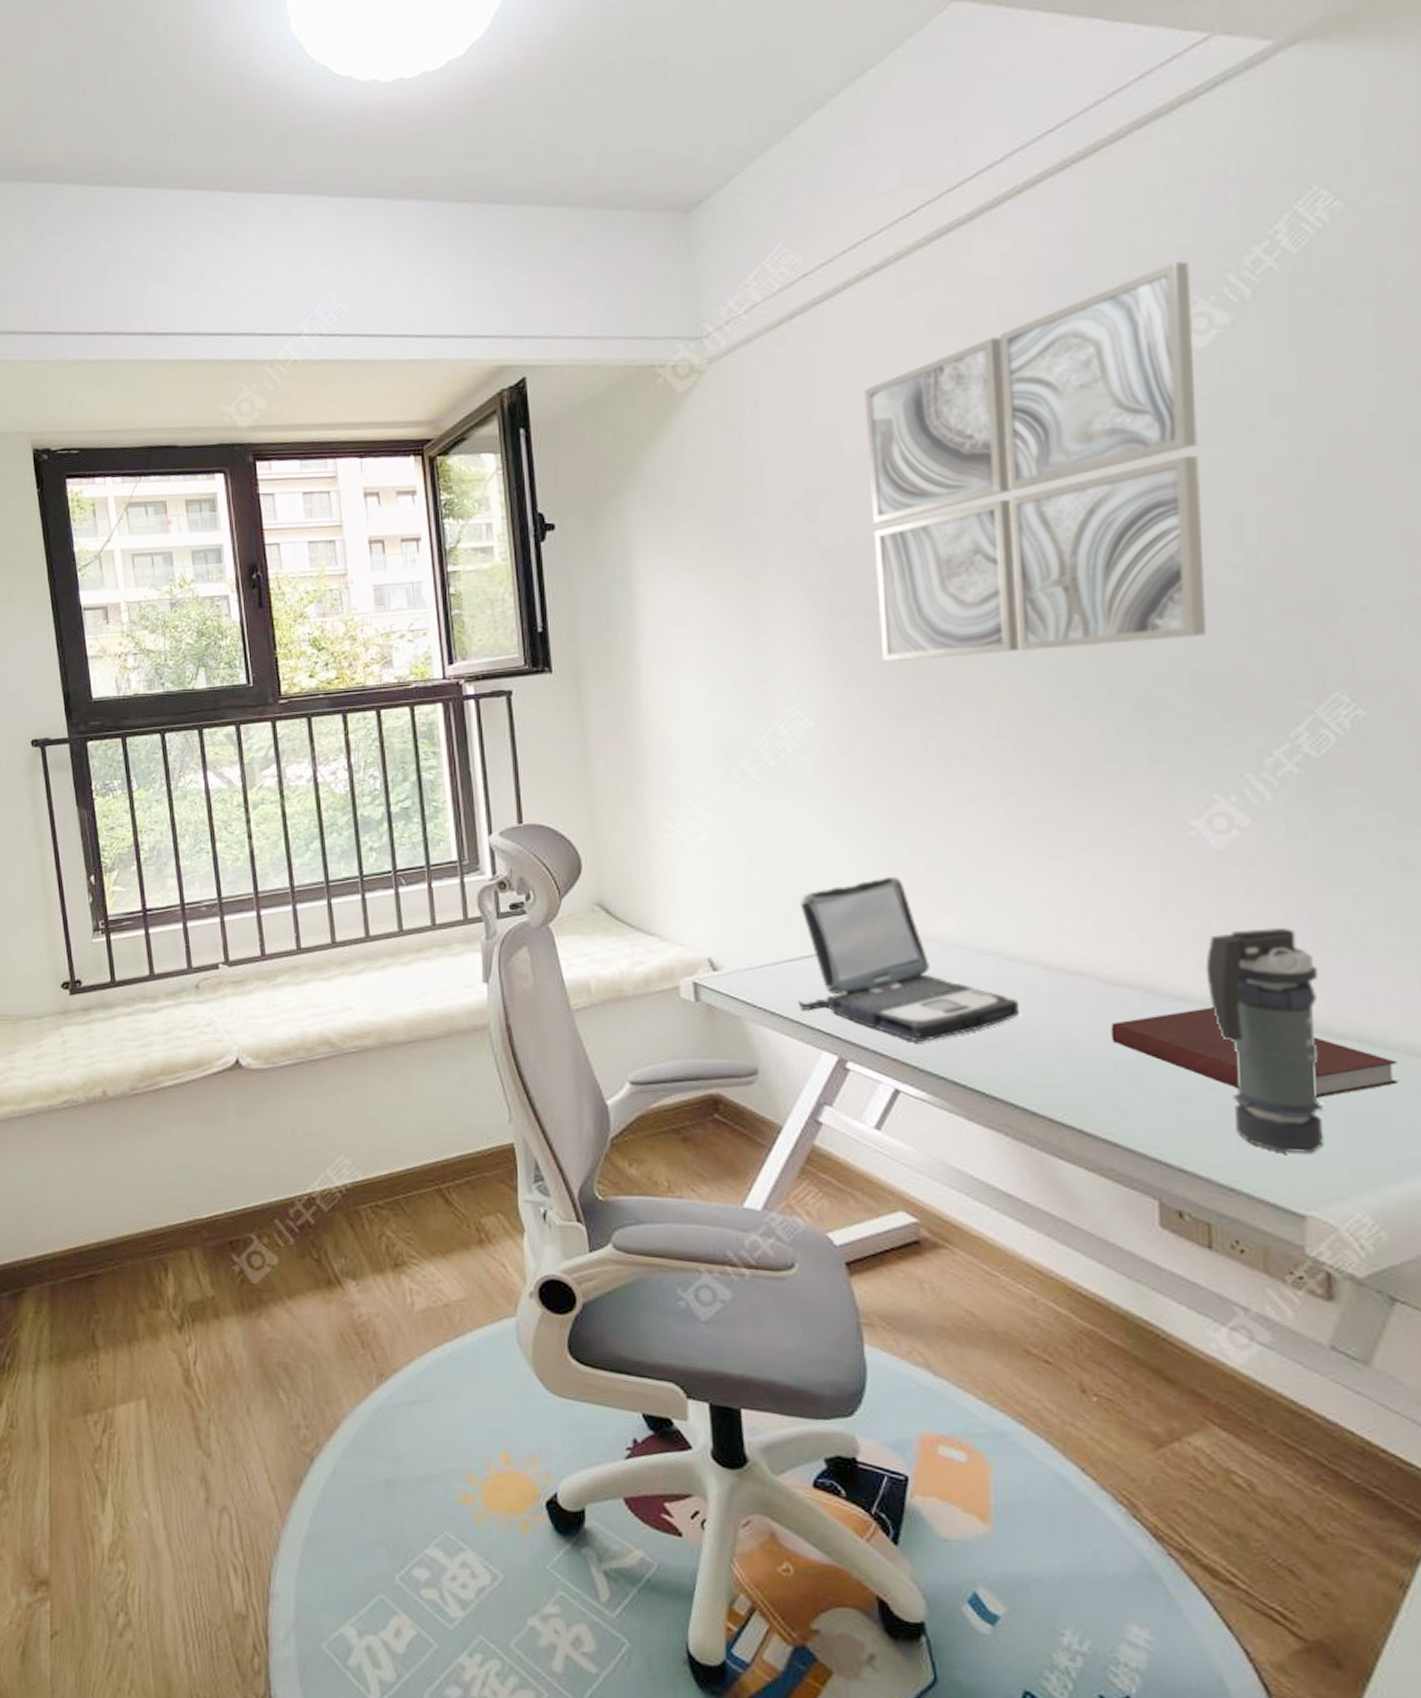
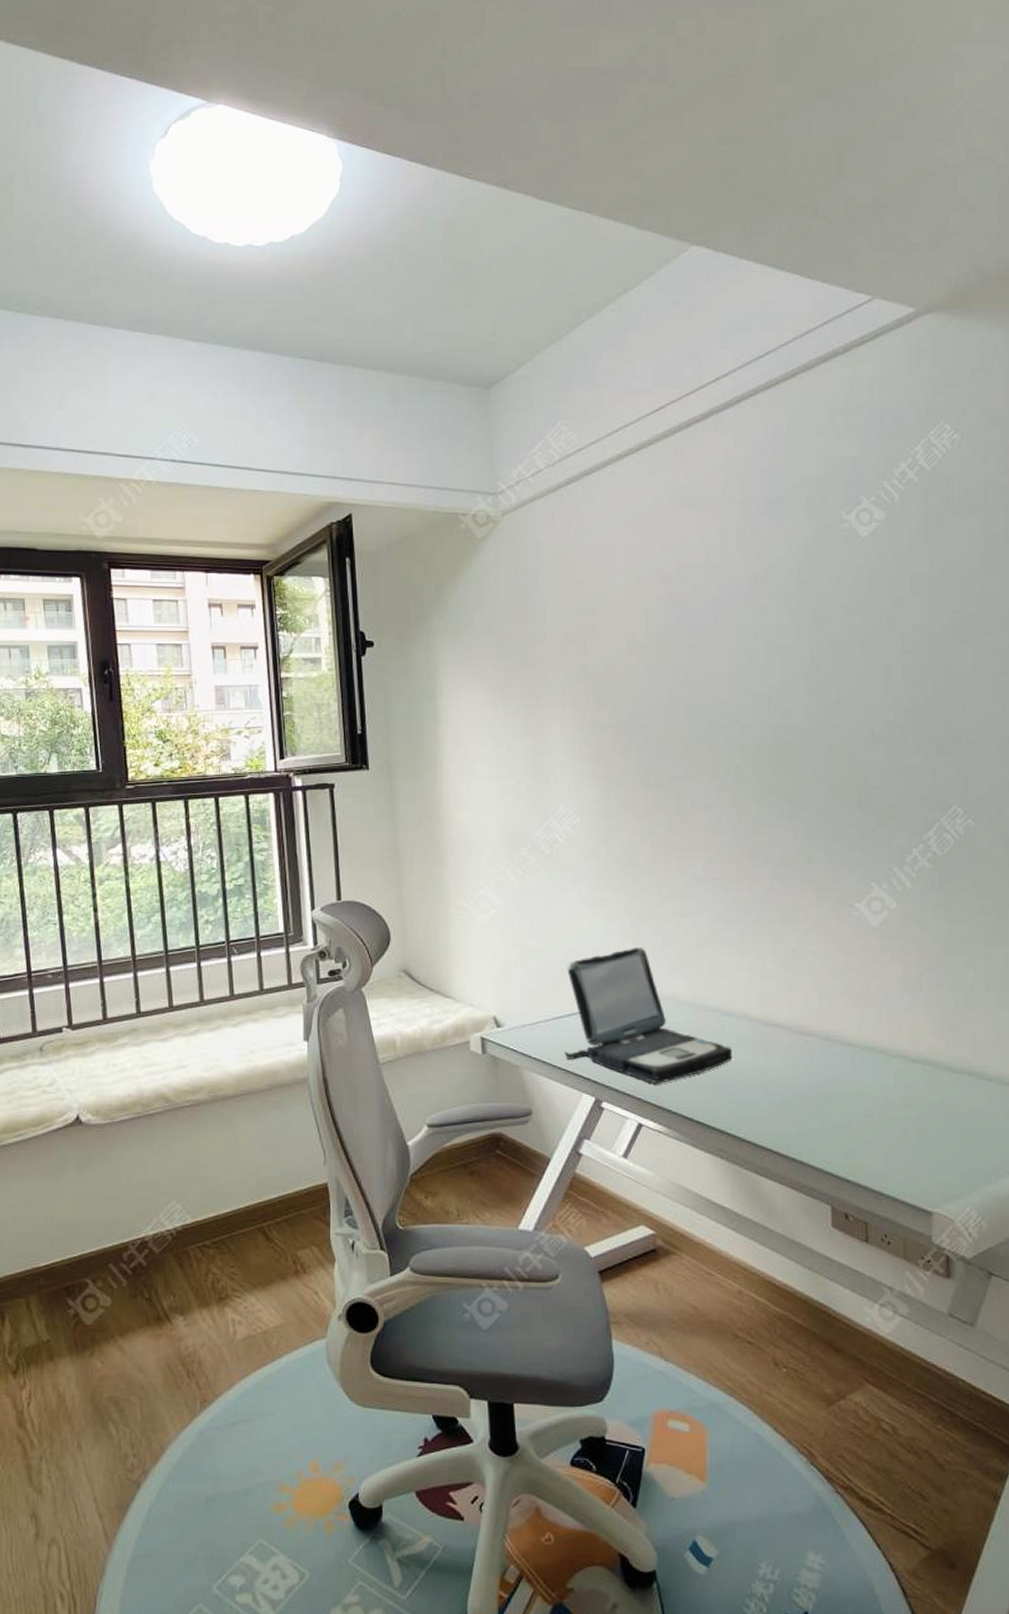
wall art: present [863,261,1207,662] -> none [621,468,868,770]
notebook: present [1111,1007,1399,1098] -> none [798,1050,995,1119]
smoke grenade: present [1205,928,1324,1153] -> none [865,988,945,1163]

